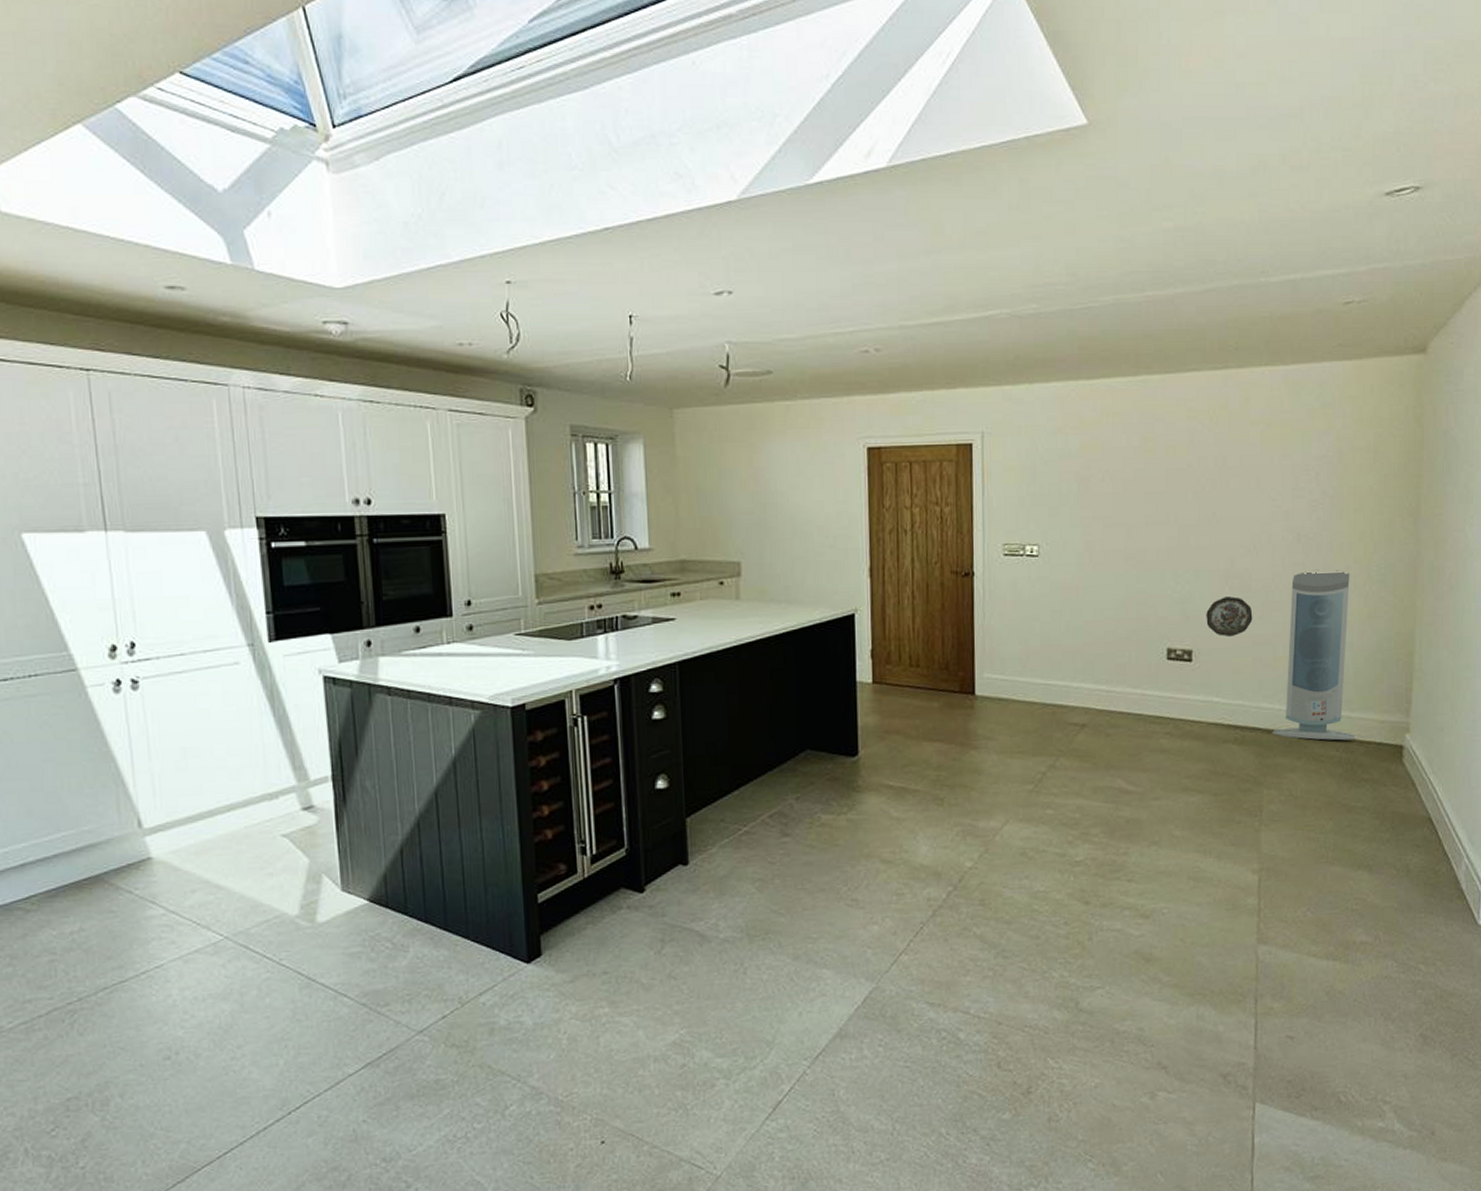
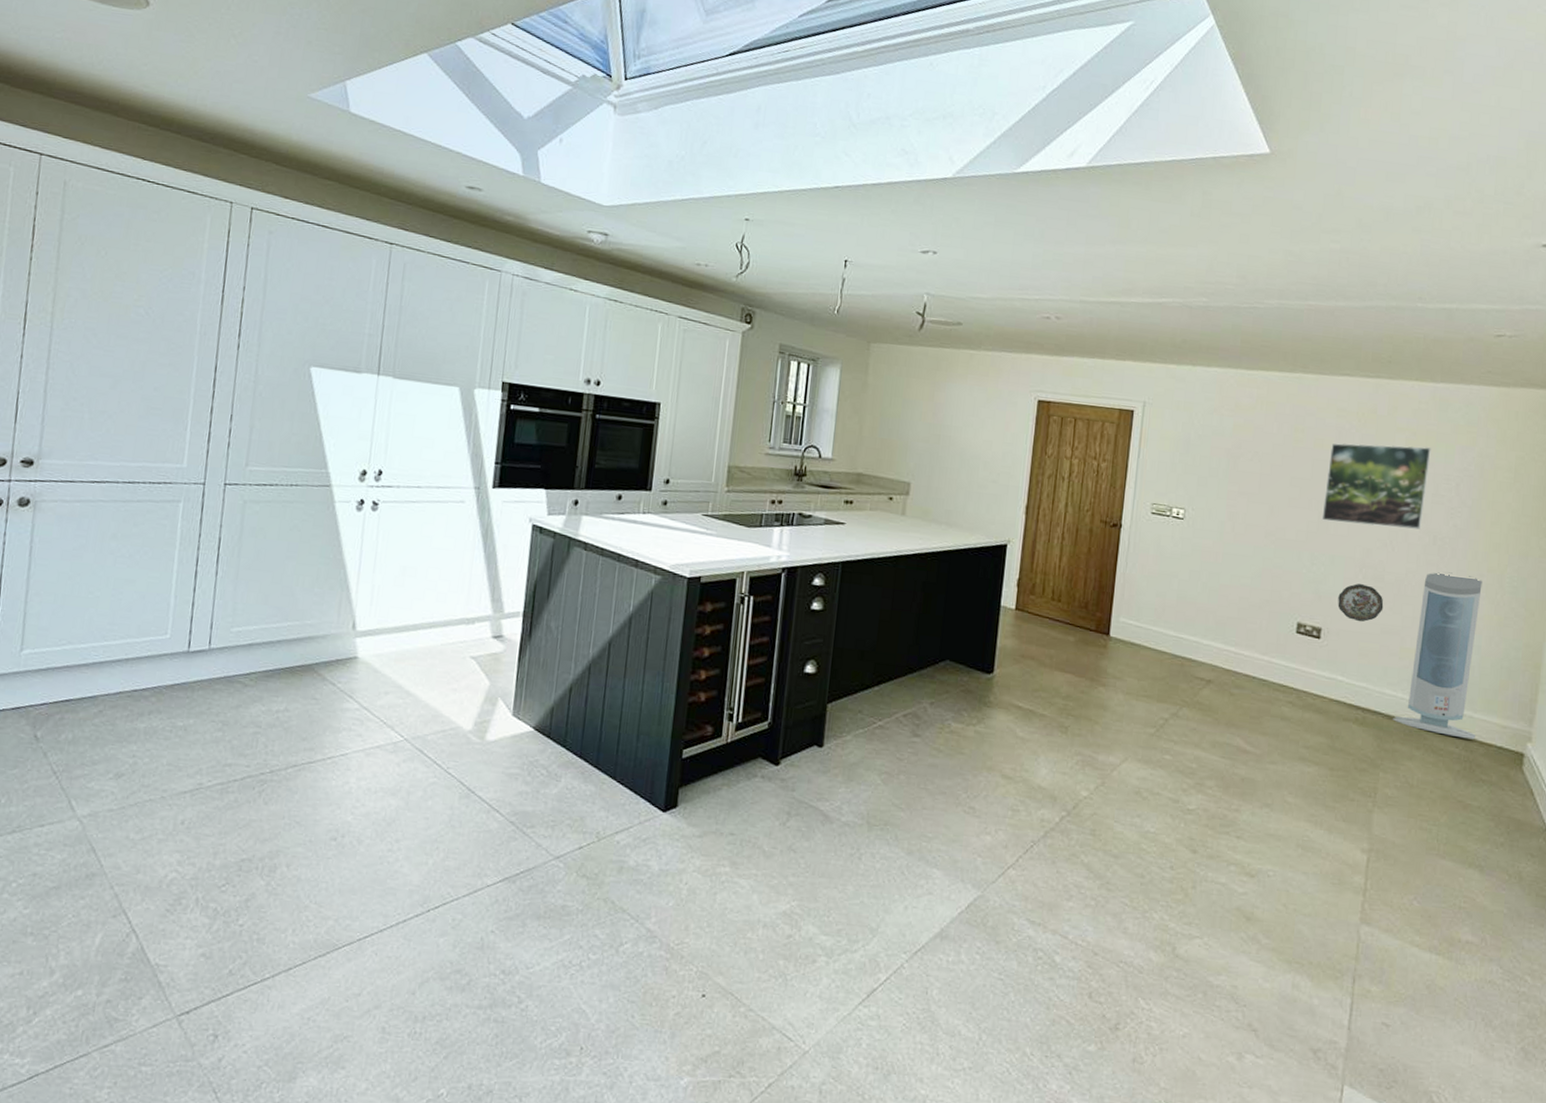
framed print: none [1181,437,1288,535] -> present [1321,443,1431,530]

